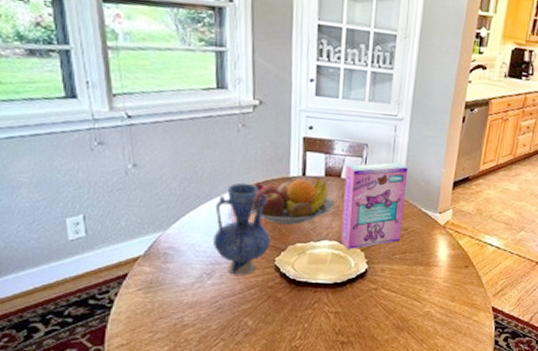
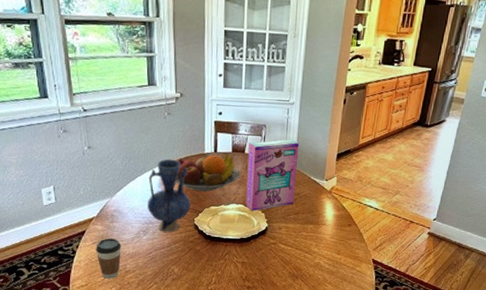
coffee cup: none [142,283,177,336] -> present [96,238,121,279]

